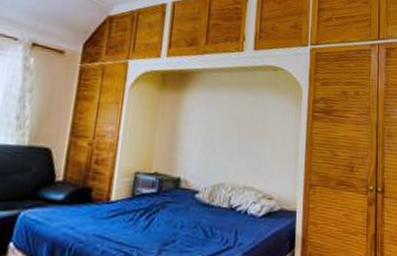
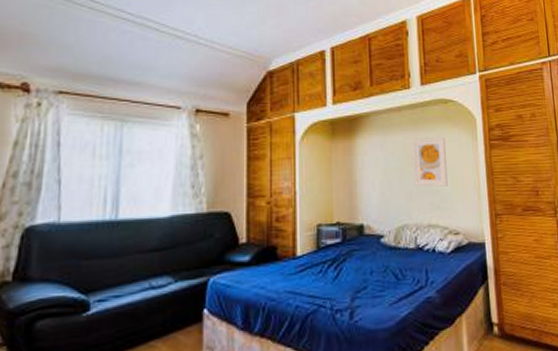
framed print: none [236,101,270,151] -> present [412,138,448,187]

